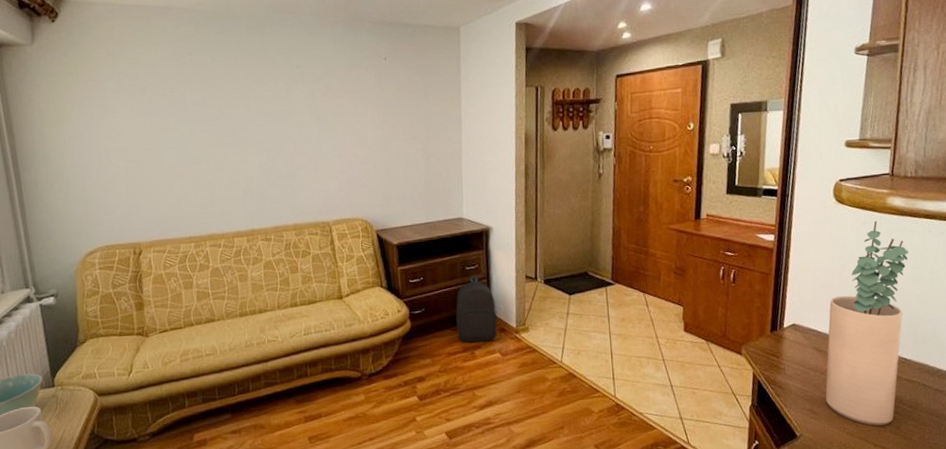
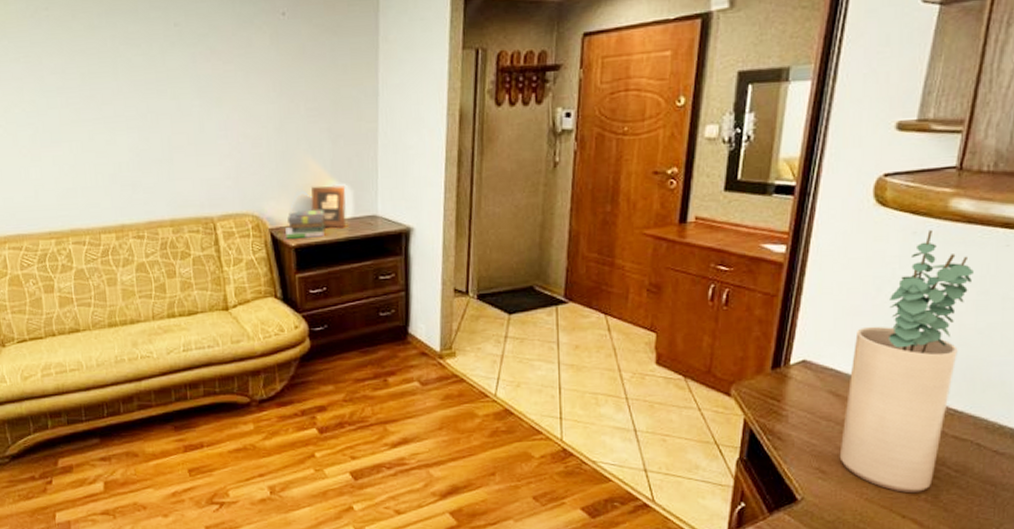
books: none [389,214,422,238] -> present [285,209,326,239]
picture frame: none [409,194,438,229] -> present [310,185,346,228]
backpack: present [455,275,497,343] -> none [365,287,417,368]

